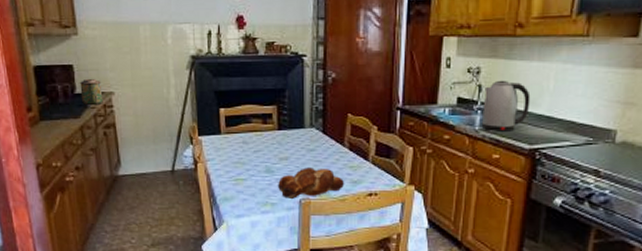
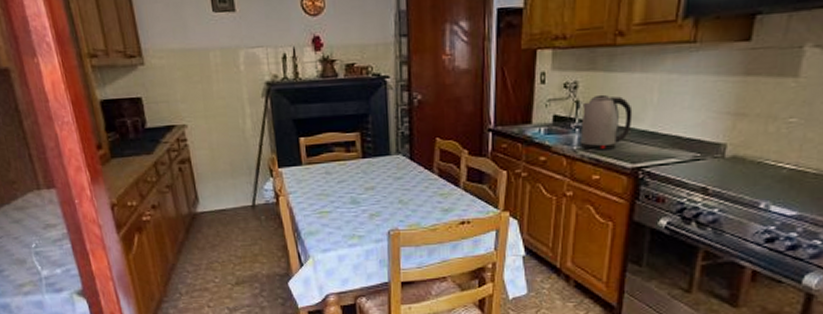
canister: present [80,78,103,106] -> none [150,111,176,141]
bread loaf: present [278,167,344,199] -> none [365,197,434,230]

